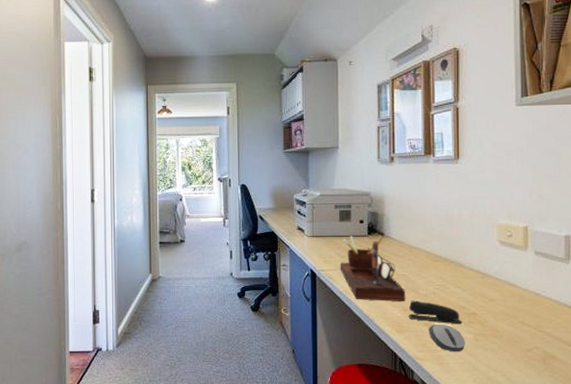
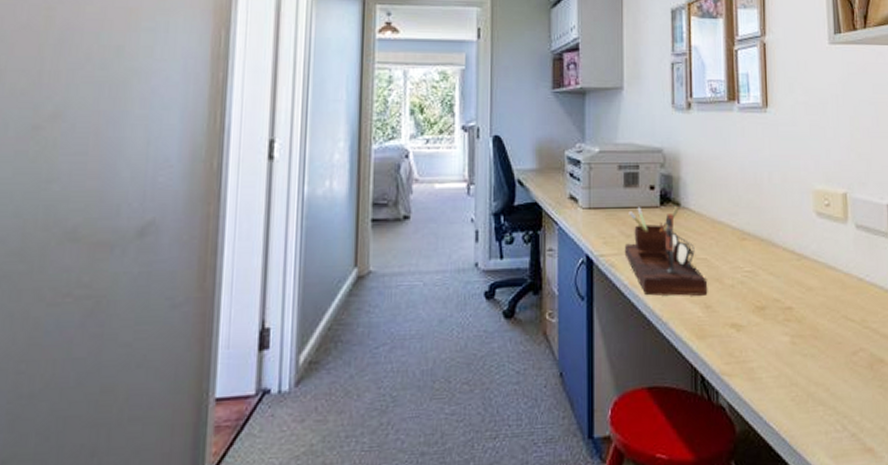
stapler: present [408,300,463,325] -> none [711,293,777,324]
computer mouse: present [429,323,465,352] -> none [736,323,781,362]

